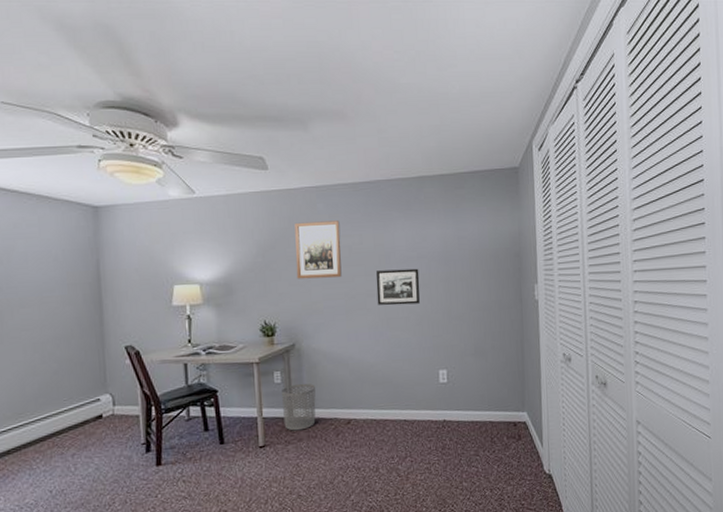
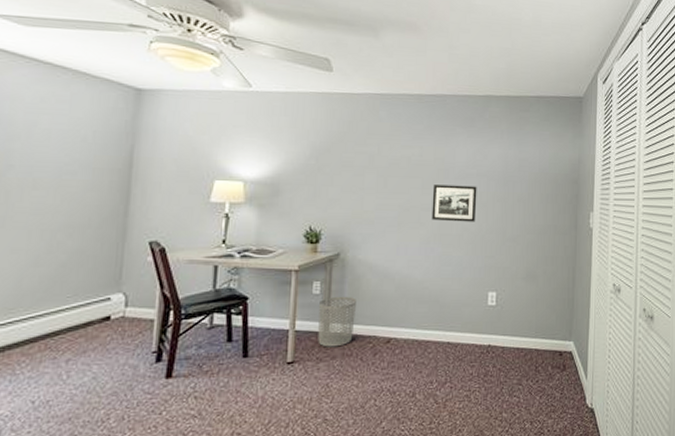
wall art: present [294,220,342,279] -> none [350,128,401,187]

